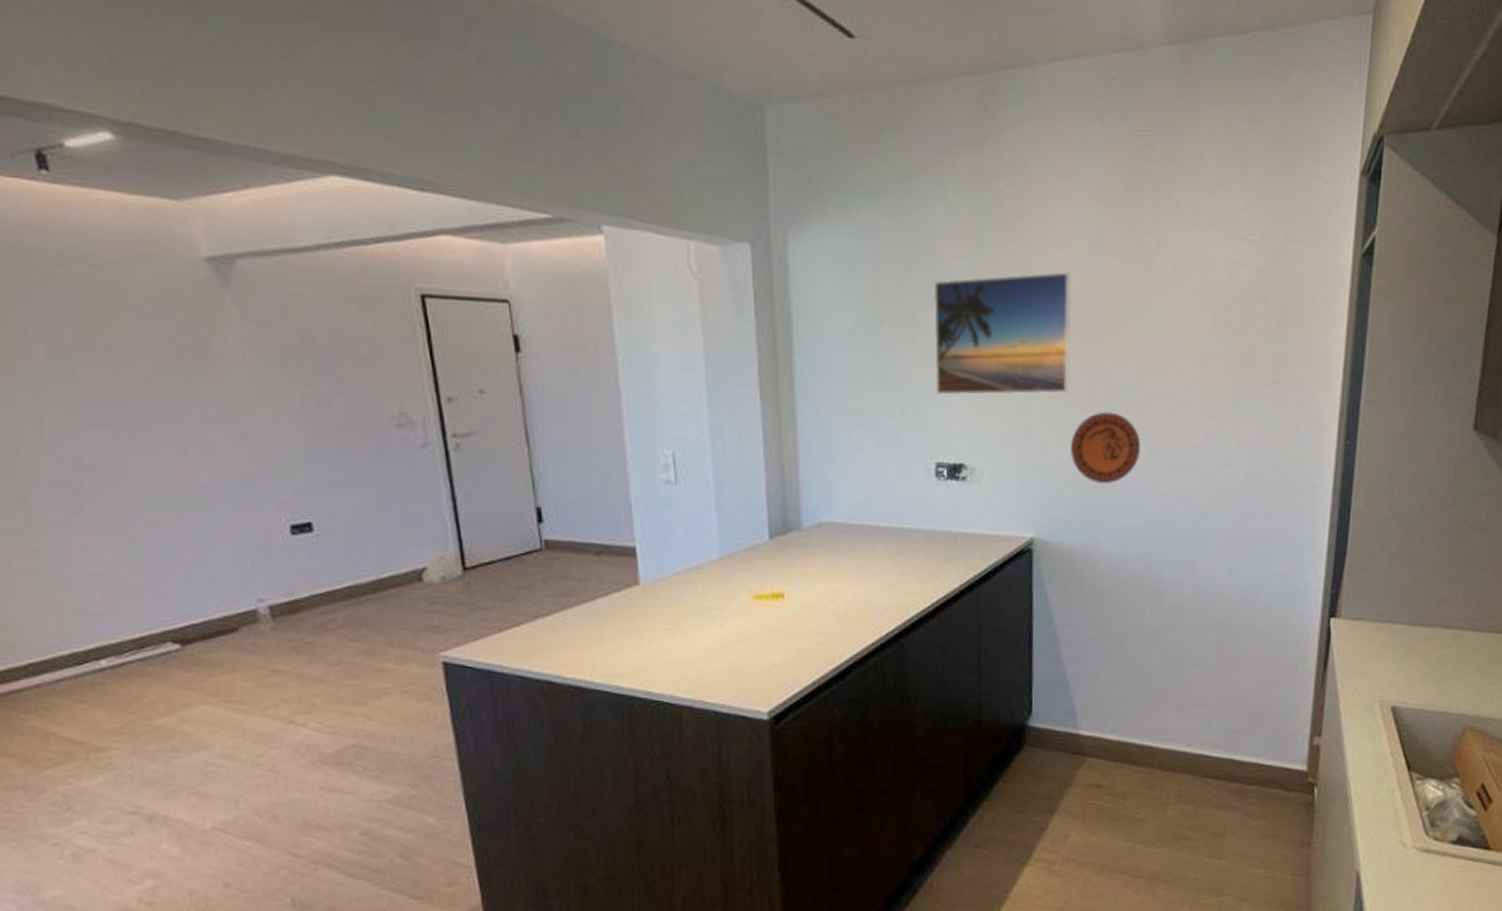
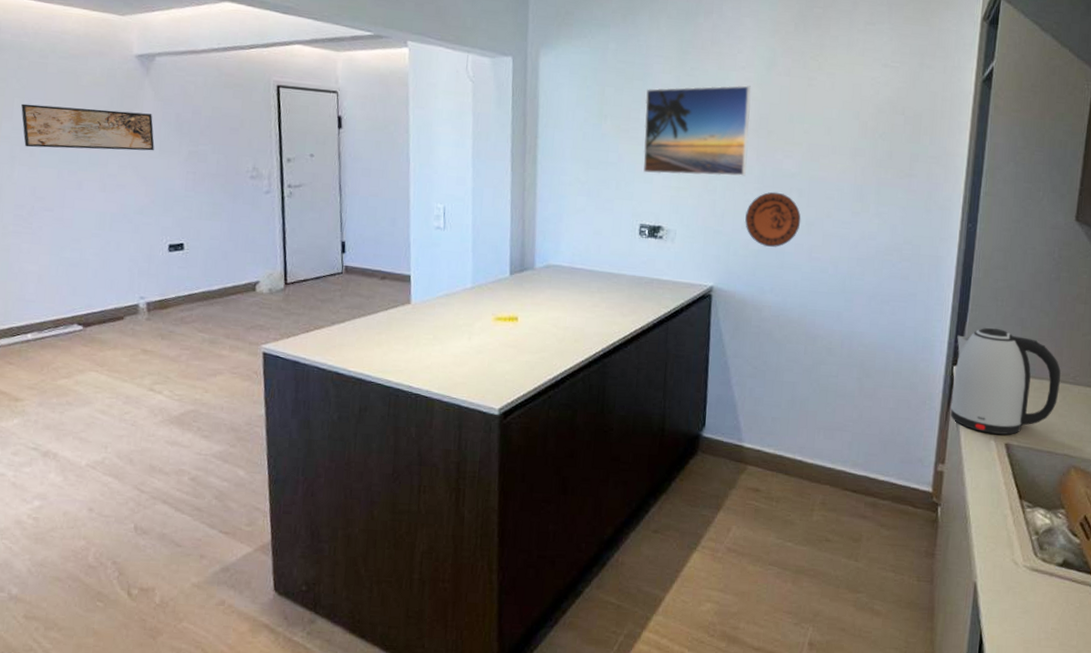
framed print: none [40,335,251,399] -> present [21,103,155,151]
kettle: none [1327,568,1456,696] -> present [950,328,1061,435]

